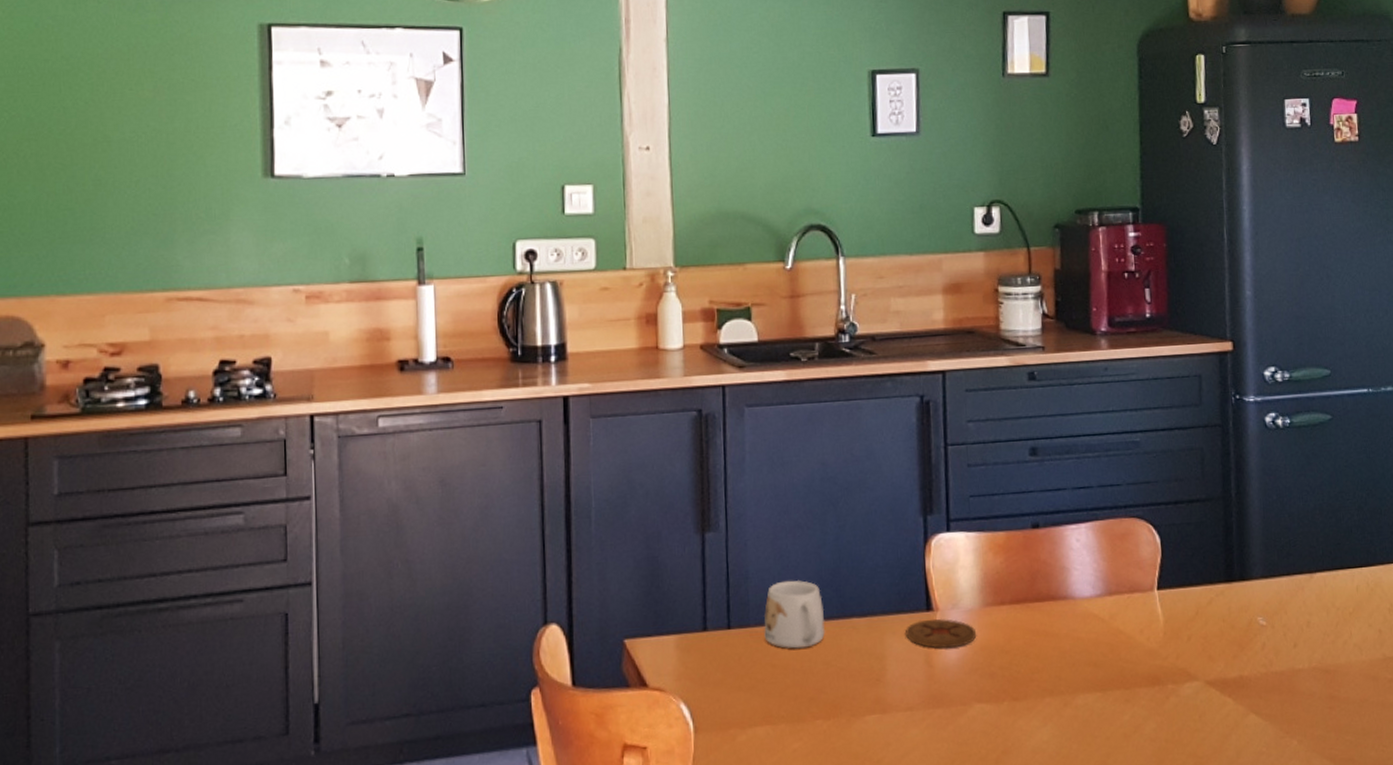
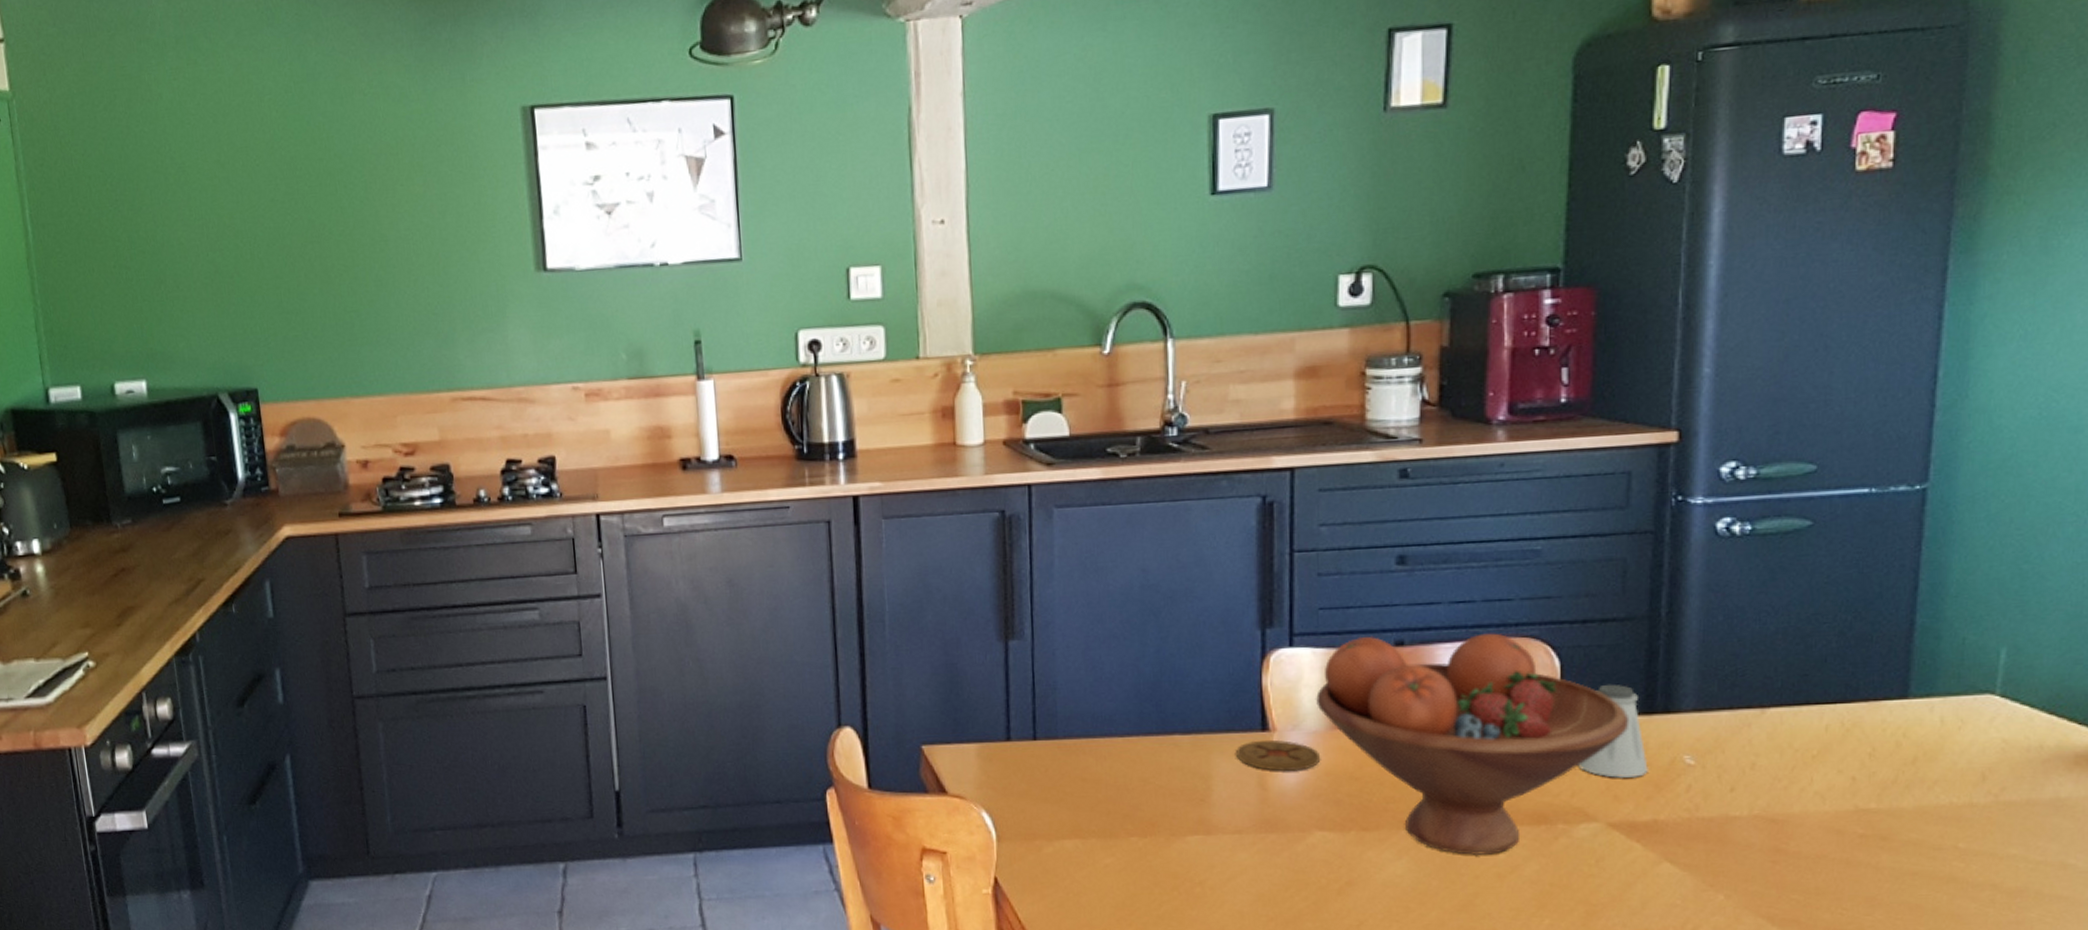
mug: present [764,580,826,649] -> none [1073,692,1144,764]
fruit bowl: none [970,514,1216,718] -> present [1316,633,1630,855]
saltshaker: none [1179,556,1233,640] -> present [1578,684,1648,778]

